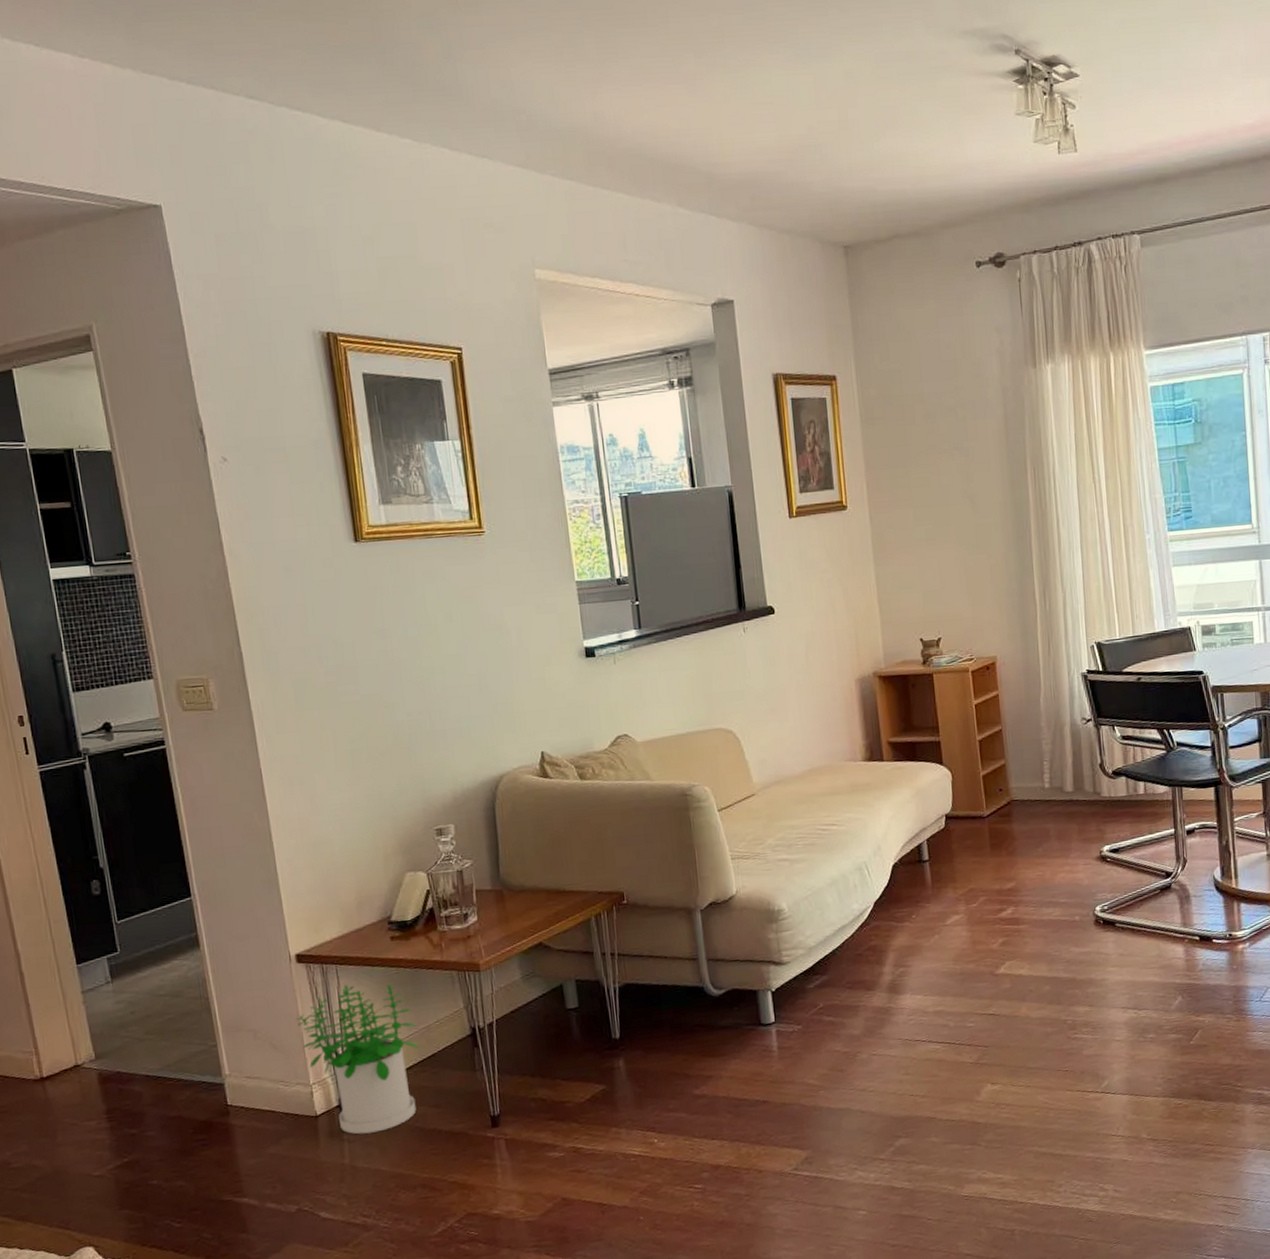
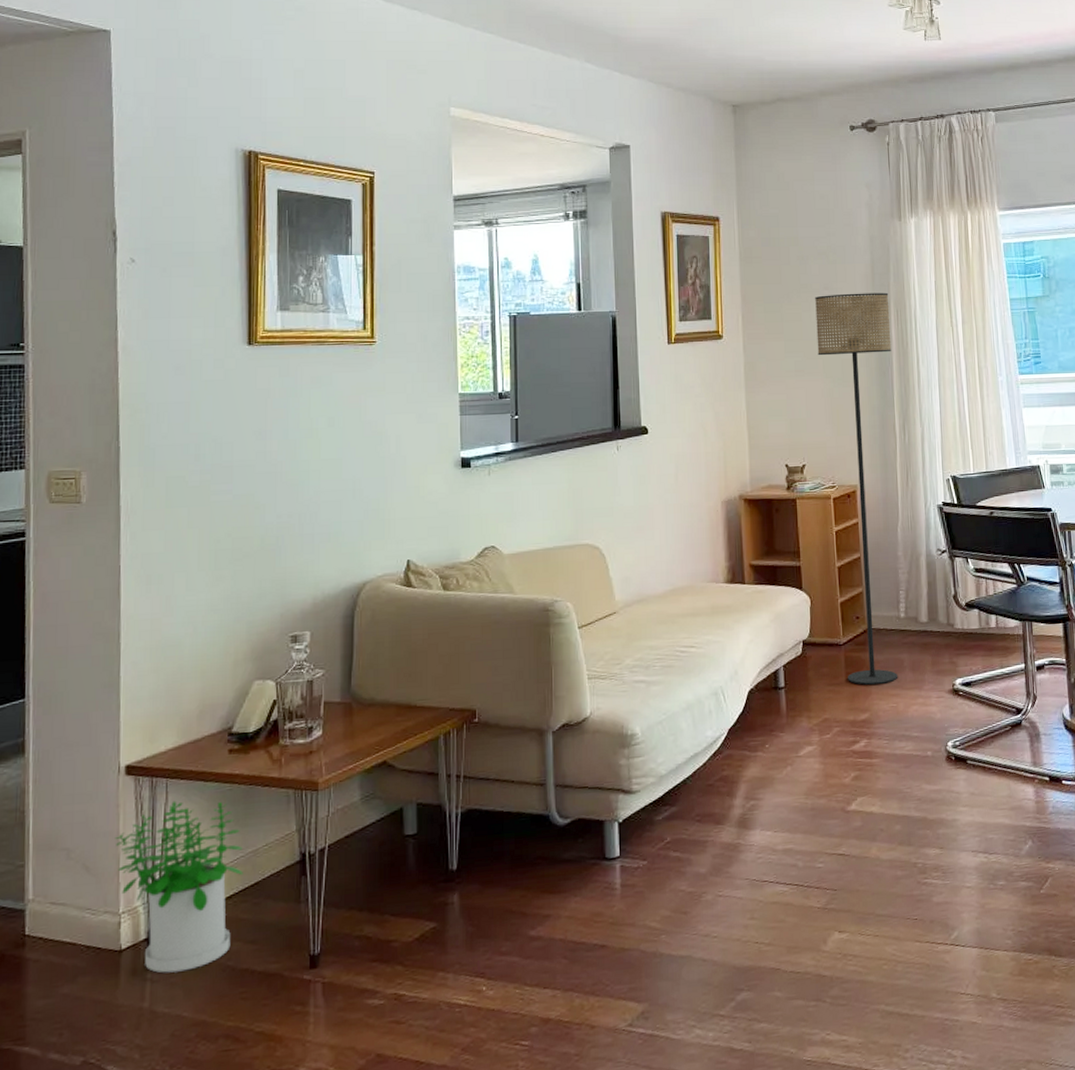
floor lamp: none [944,449,1044,855] -> present [815,292,898,685]

